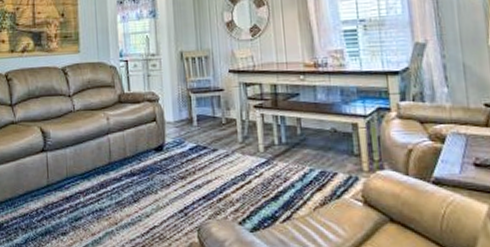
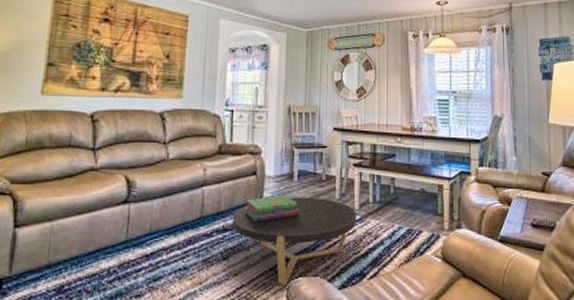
coffee table: none [138,141,263,227] -> present [231,197,357,285]
stack of books: none [148,140,202,166] -> present [244,195,299,222]

